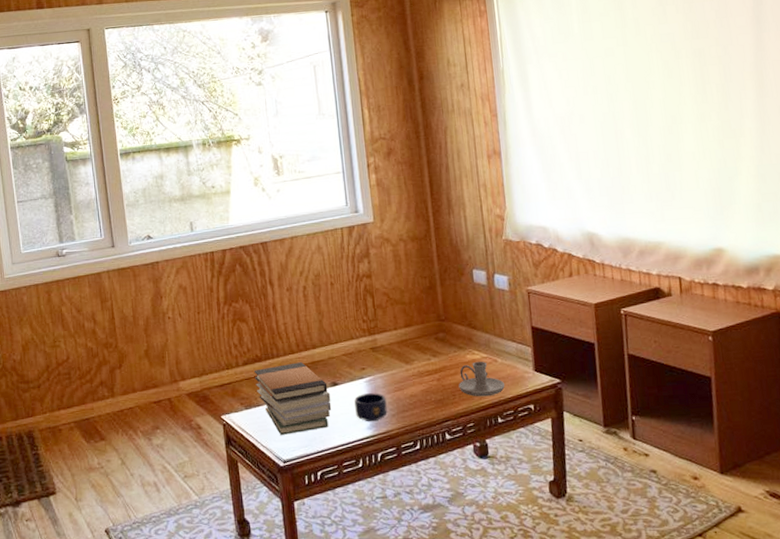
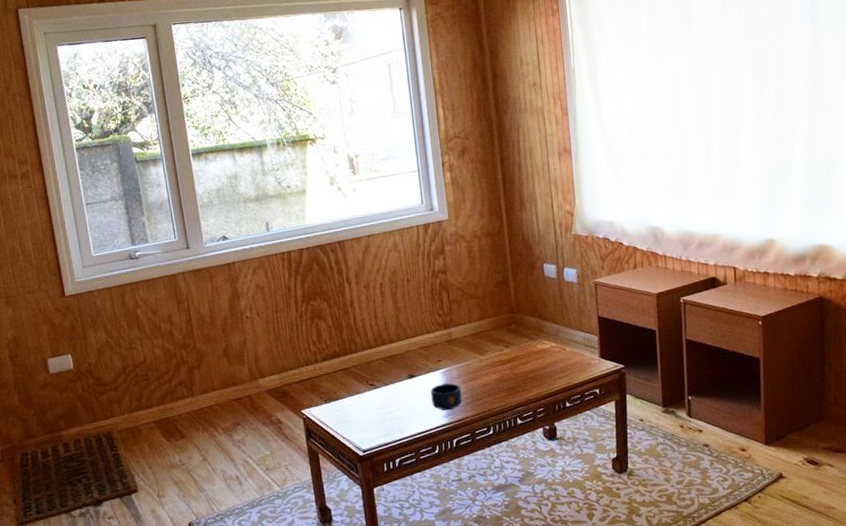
book stack: present [253,362,332,435] -> none [332,356,409,426]
candle holder: present [458,361,505,397] -> none [529,350,572,384]

